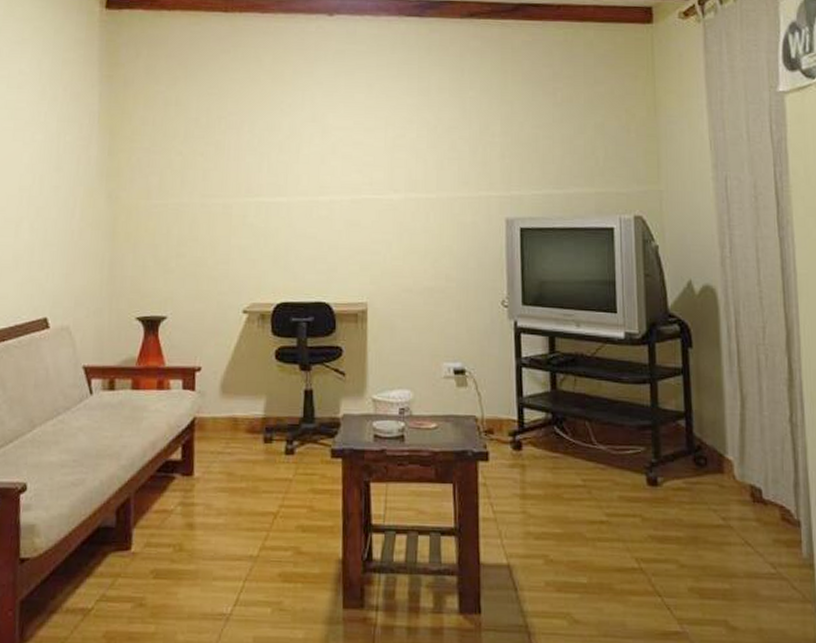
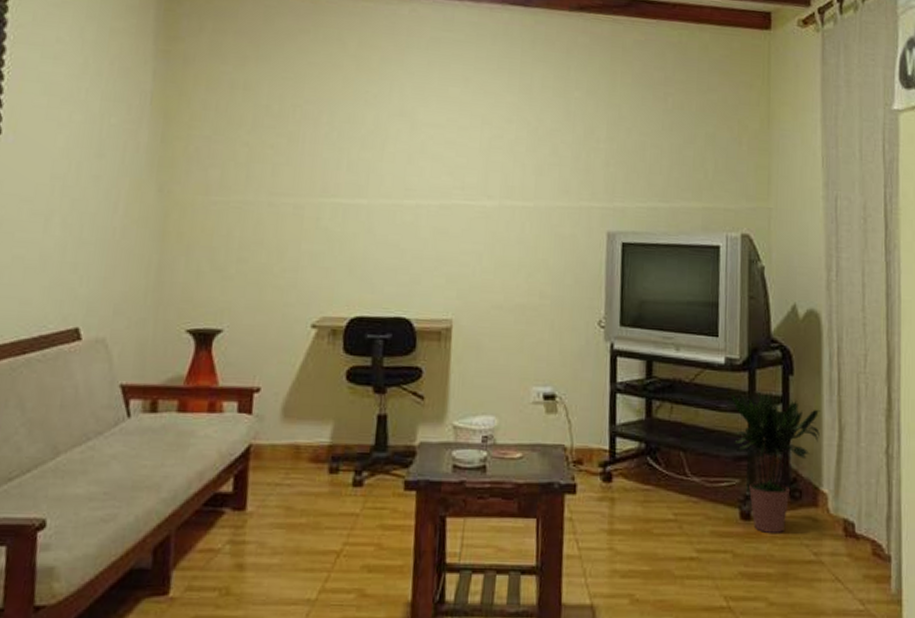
potted plant: none [633,361,722,498] -> present [732,389,820,533]

